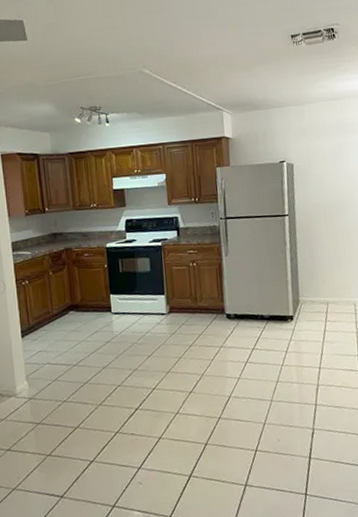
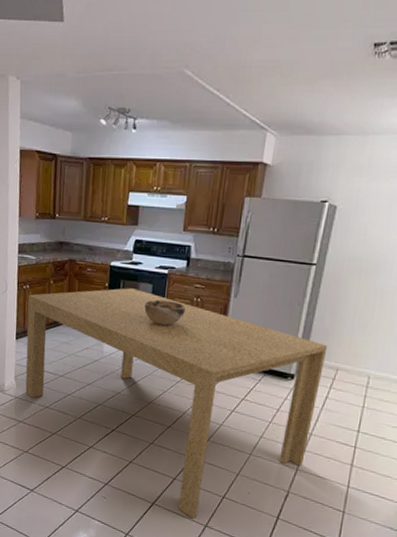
dining table: none [28,265,320,481] -> present [25,288,328,519]
decorative bowl: none [145,270,184,295] -> present [144,299,186,326]

